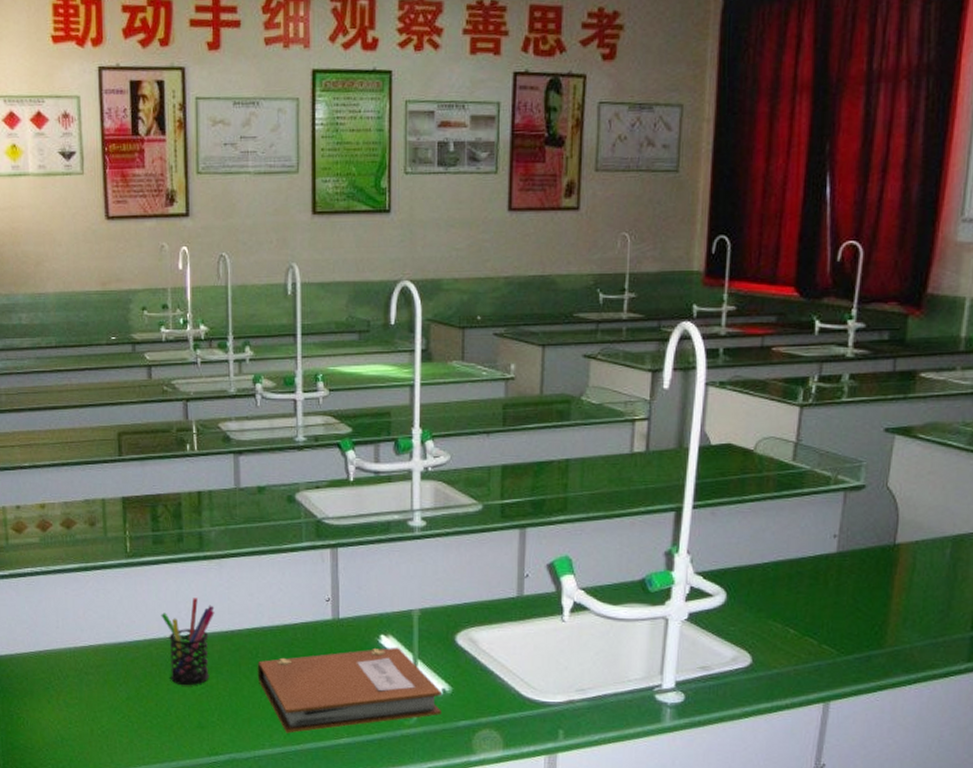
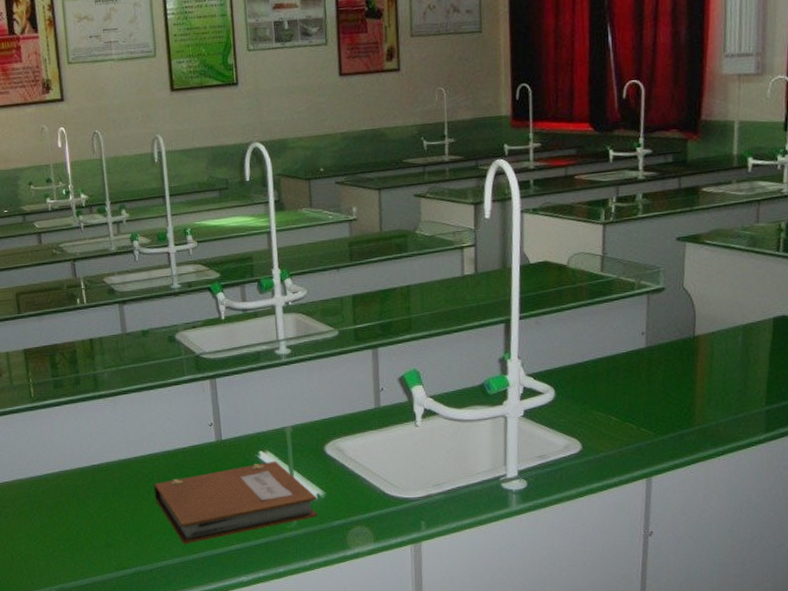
pen holder: present [161,598,215,686] -> none [65,432,113,511]

